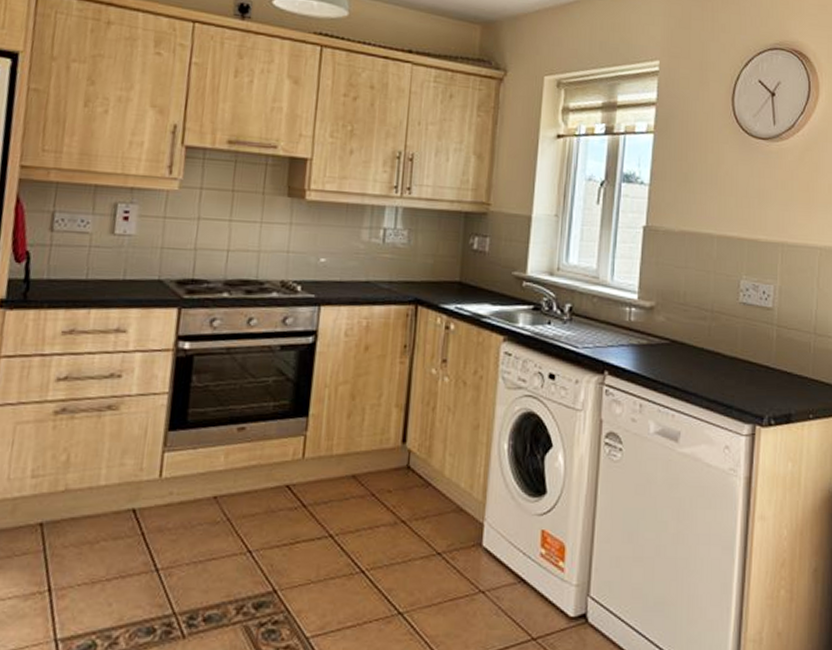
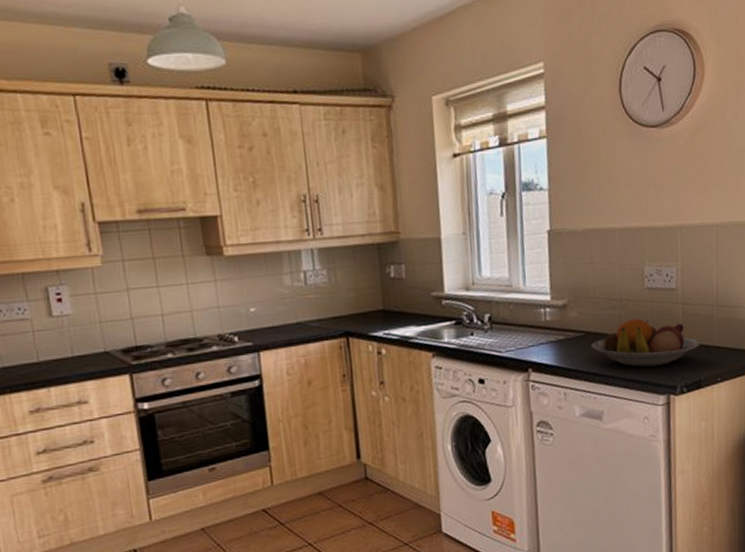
fruit bowl: none [676,334,794,391] -> present [591,319,700,367]

